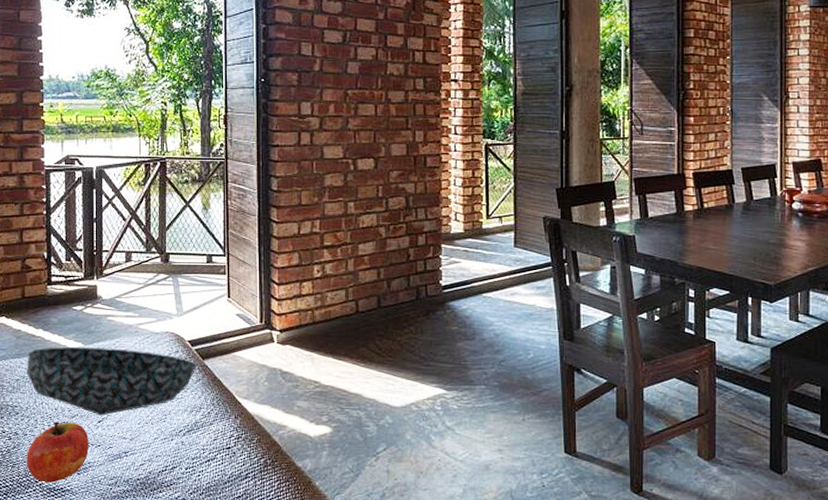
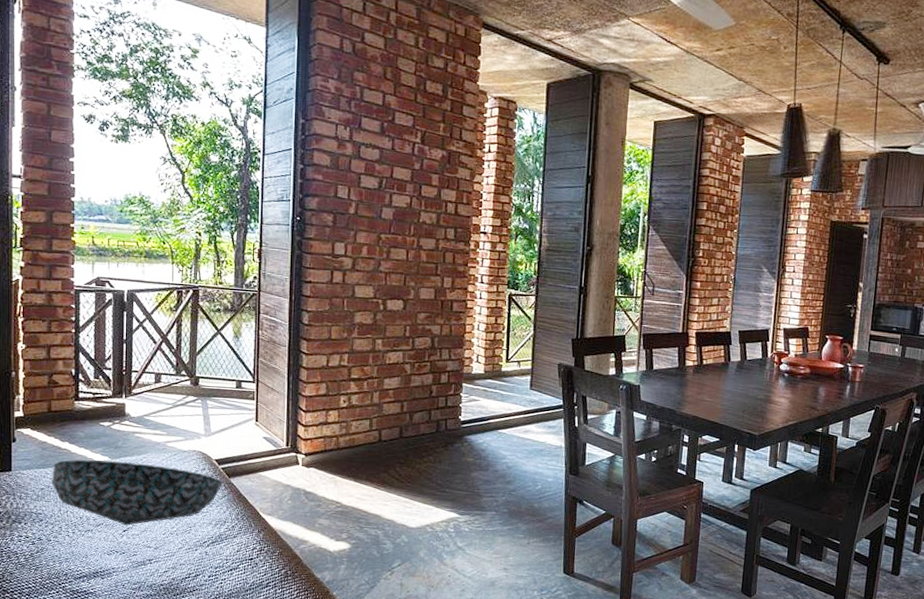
apple: present [27,422,89,483] -> none [50,529,113,586]

